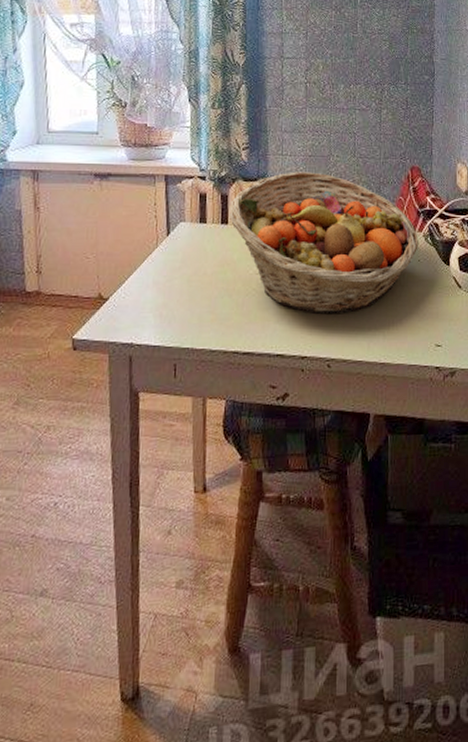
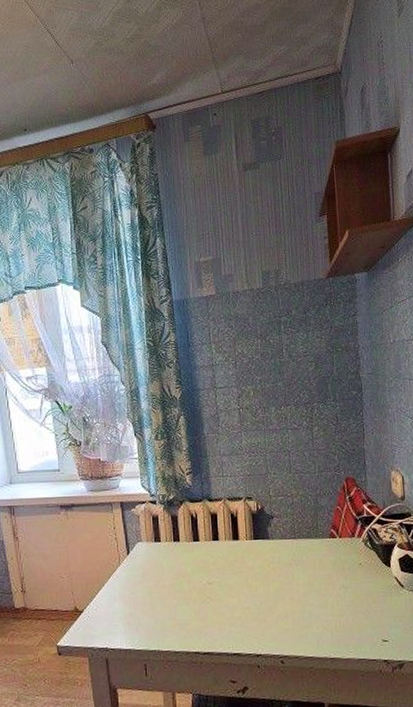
fruit basket: present [230,171,418,315] -> none [180,490,359,617]

